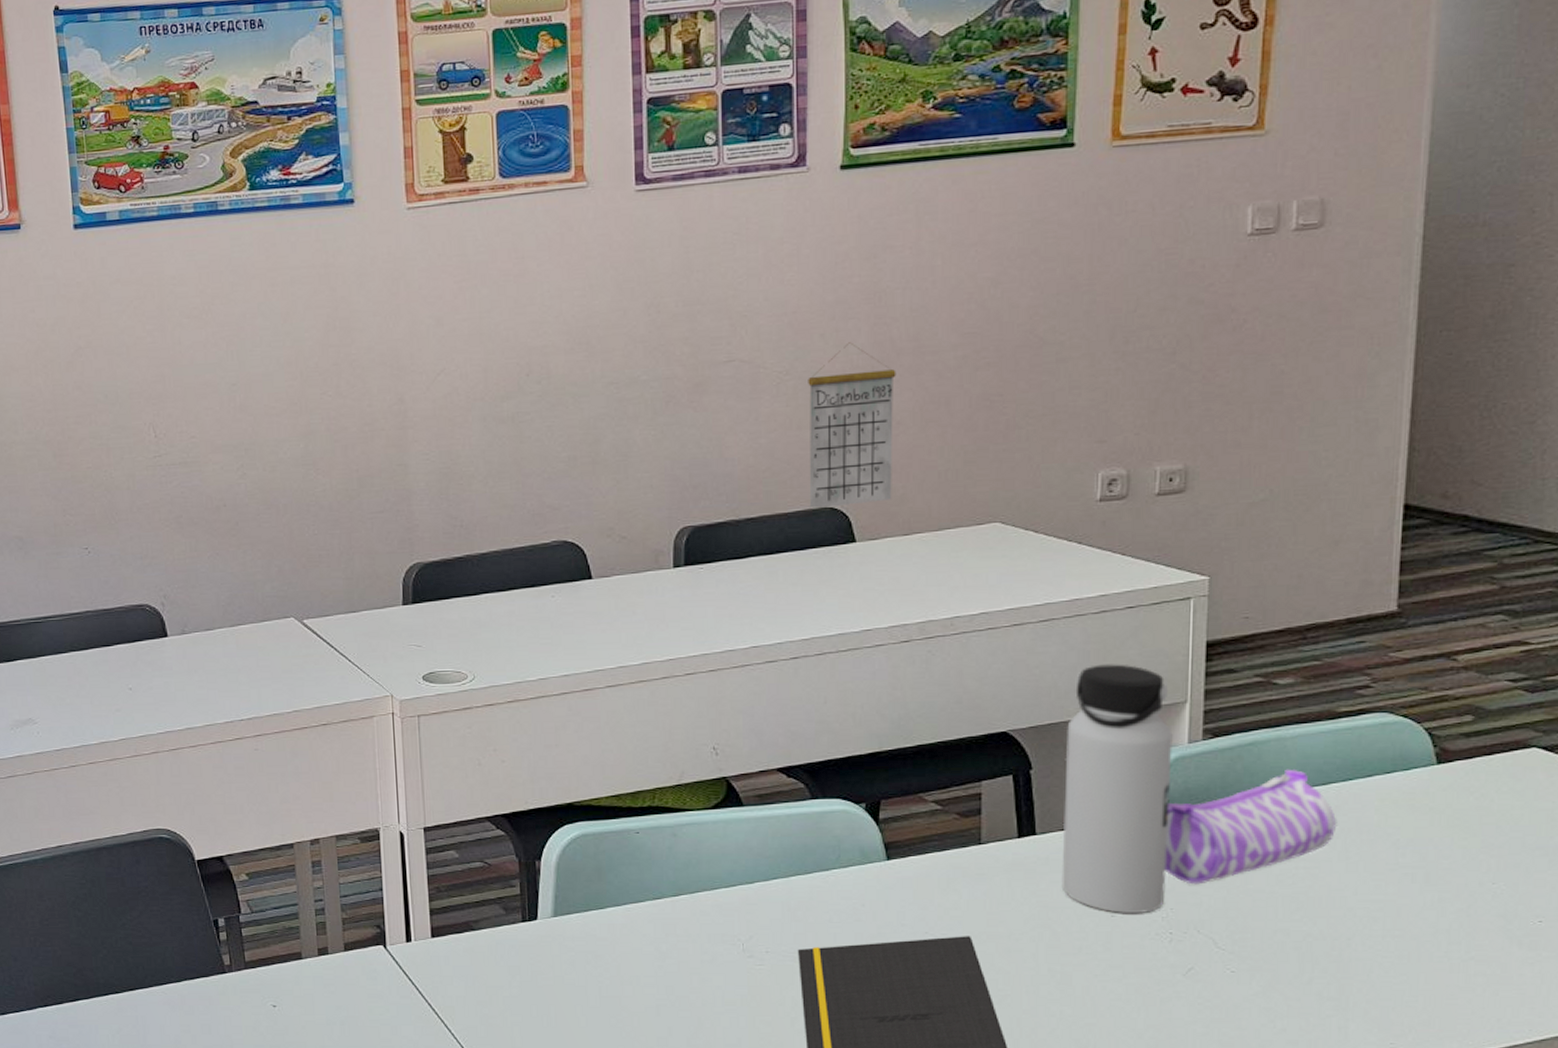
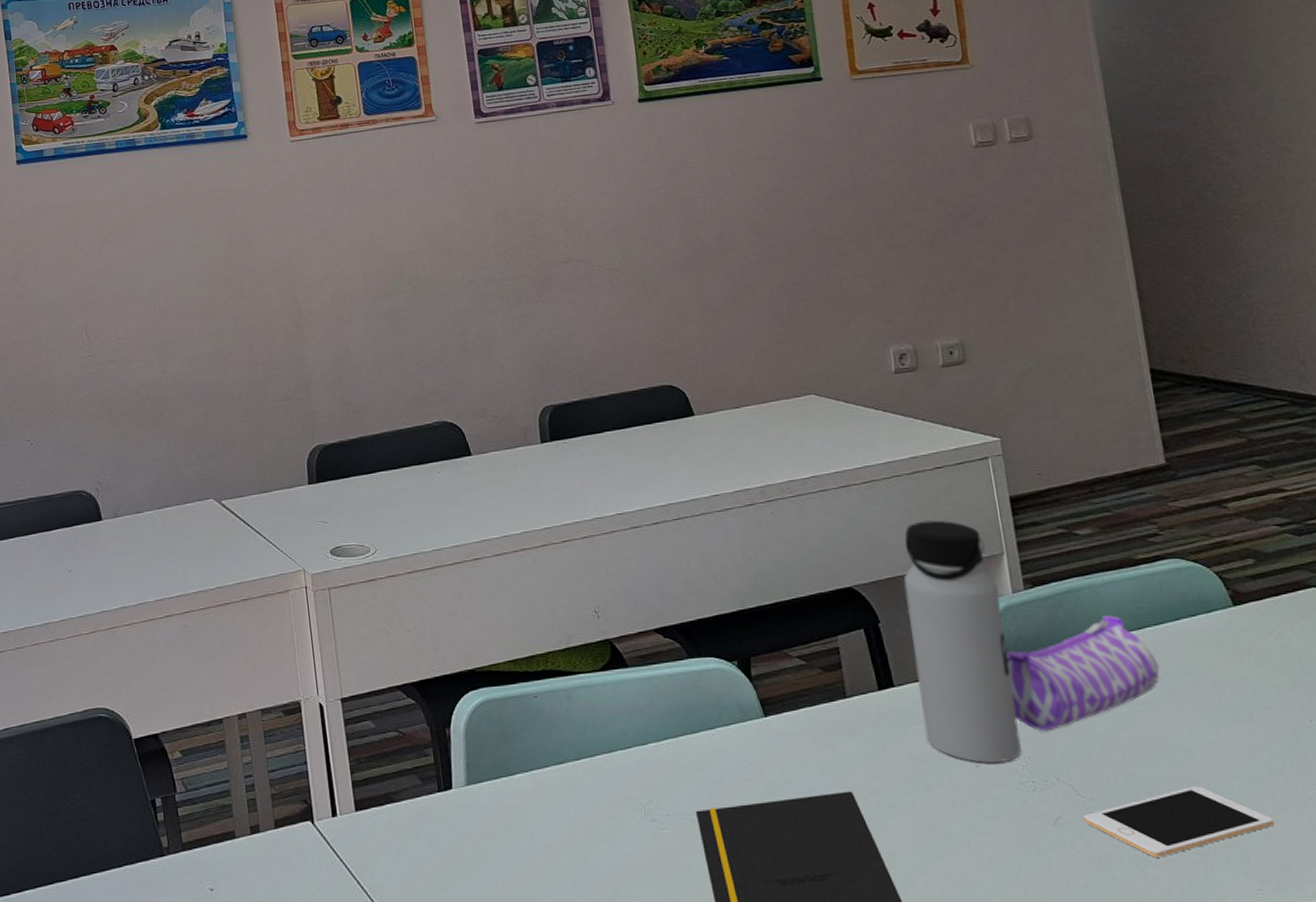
calendar: present [808,342,896,508] -> none [635,242,720,387]
cell phone: none [1218,943,1425,1010] -> present [1083,786,1274,858]

